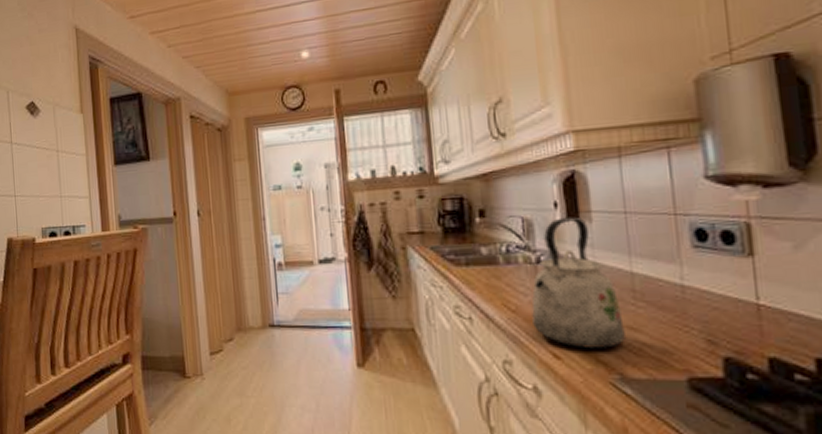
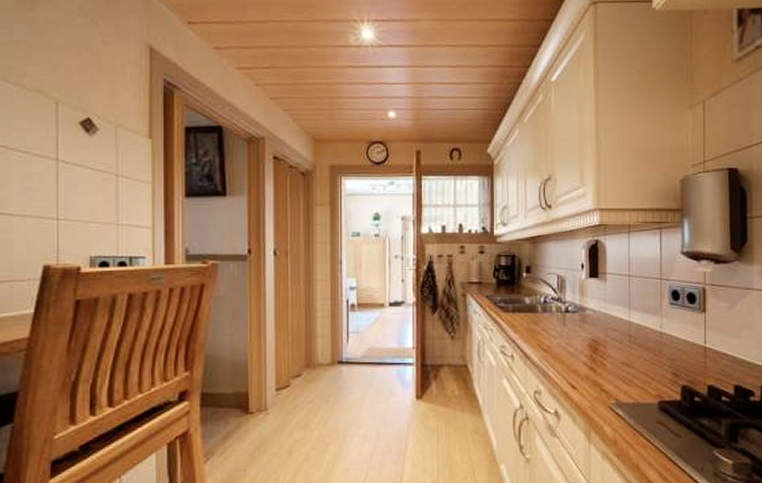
kettle: present [532,216,625,349] -> none [559,277,621,380]

